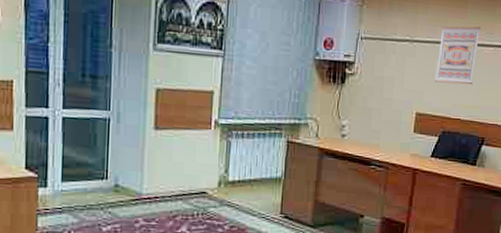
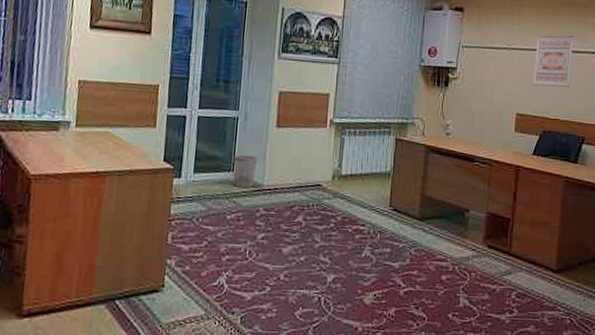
wastebasket: none [106,160,134,197] -> present [233,154,257,188]

